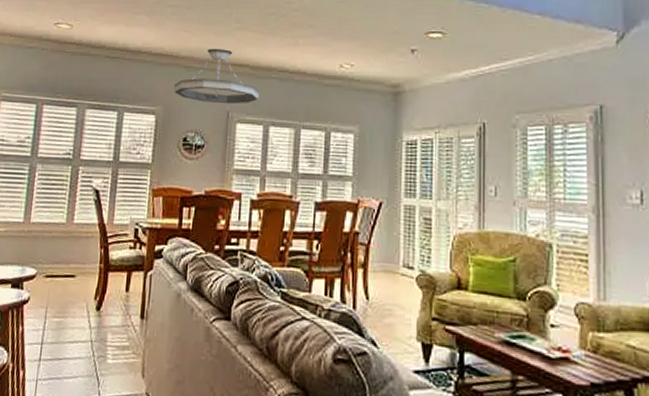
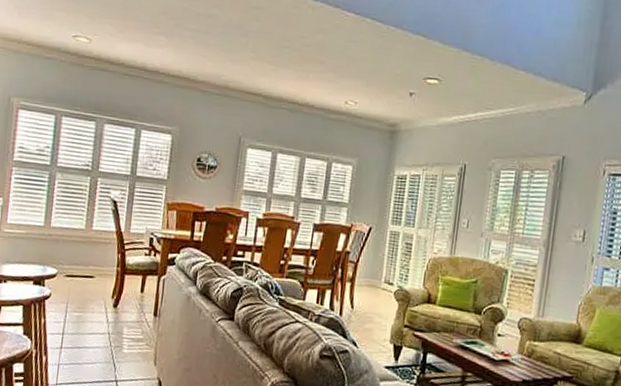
chandelier: present [174,49,259,104] -> none [190,76,270,131]

